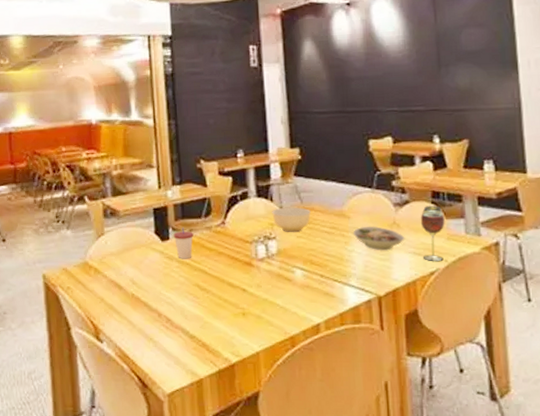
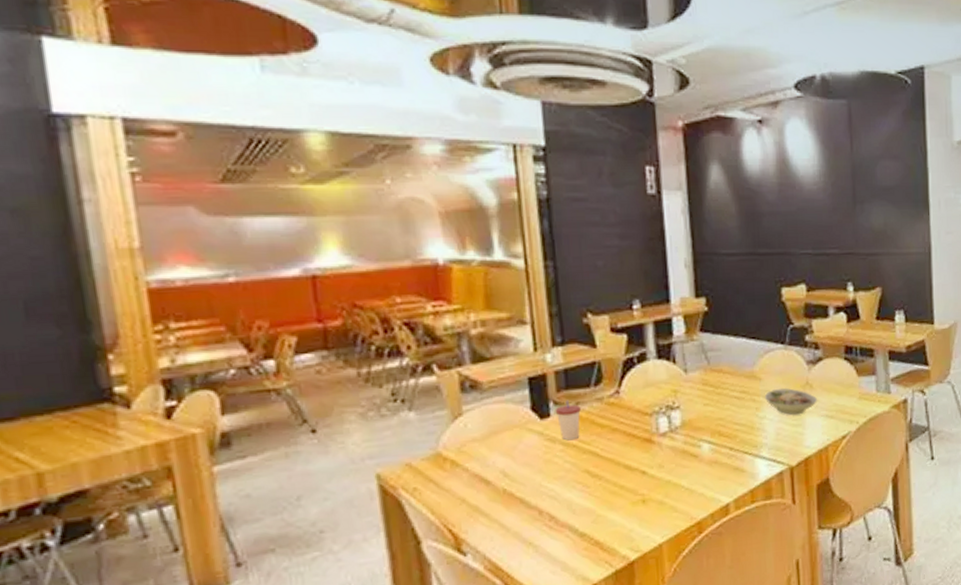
bowl: present [272,207,311,232] -> none [675,369,719,400]
wineglass: present [420,206,445,261] -> none [833,362,857,424]

